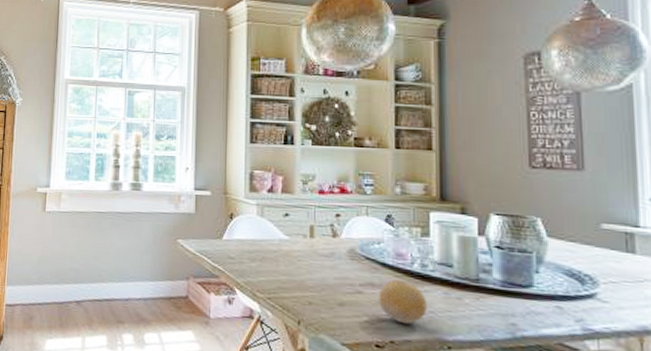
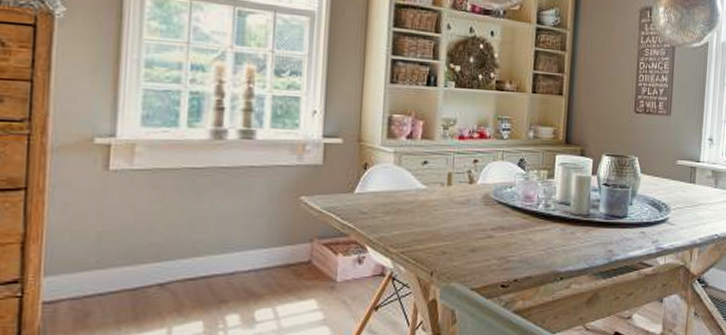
fruit: present [378,279,428,325] -> none [506,221,548,262]

